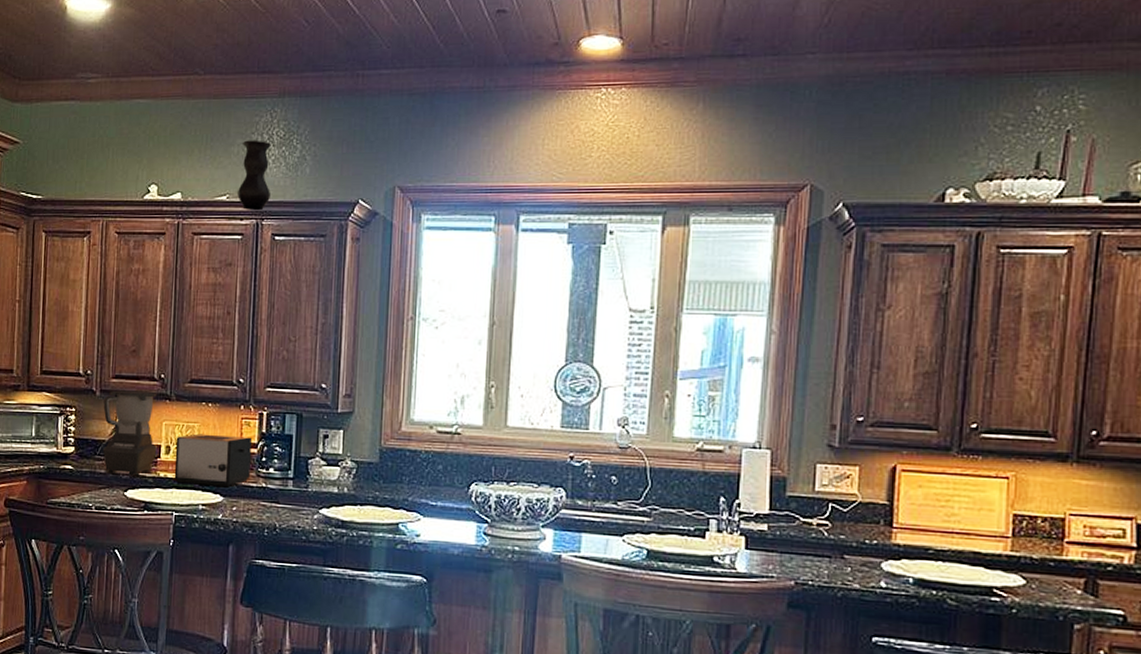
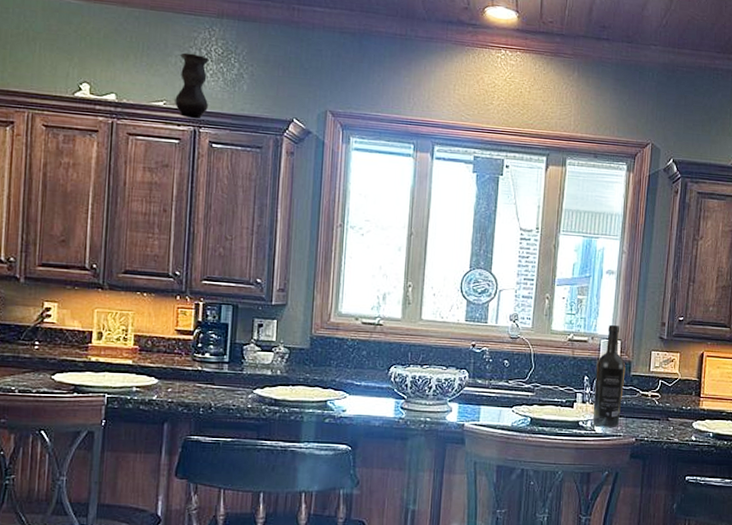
blender: present [103,389,157,476] -> none [28,277,89,360]
toaster: present [174,433,252,488] -> none [106,321,188,371]
wine bottle: none [732,428,779,567] -> present [592,324,626,428]

